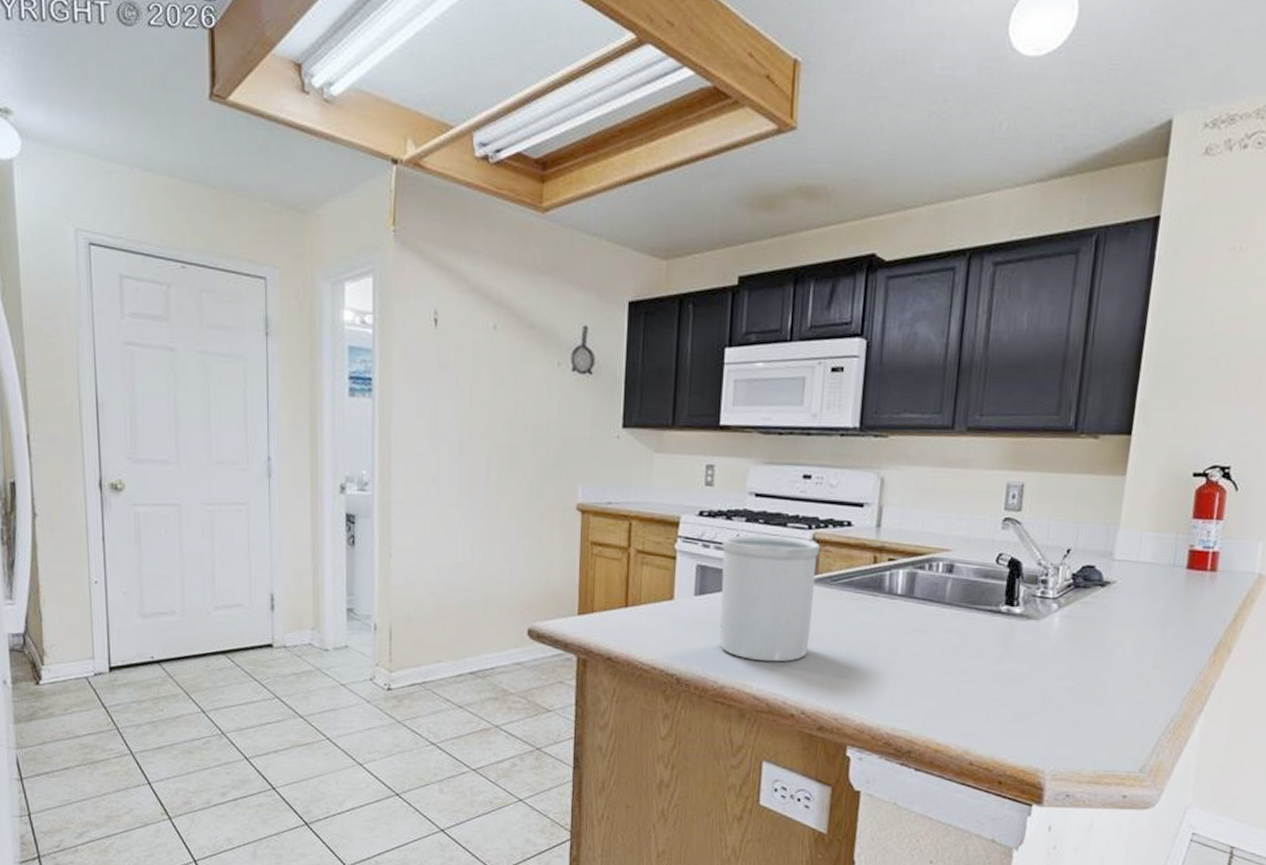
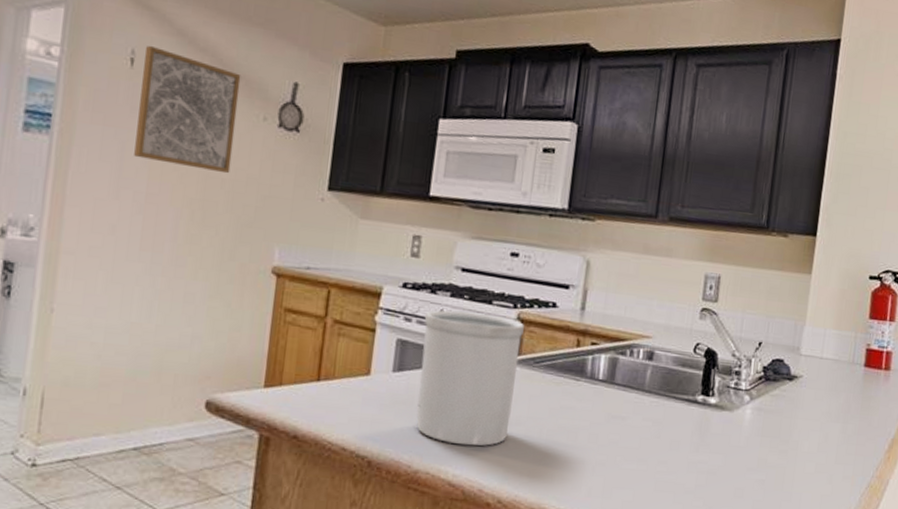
wall art: none [446,304,534,420] -> present [134,45,241,174]

